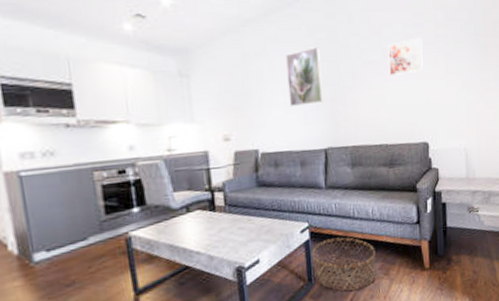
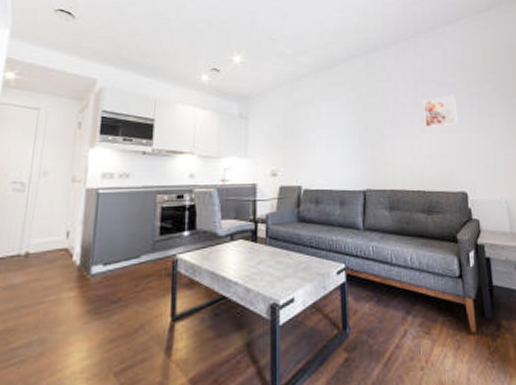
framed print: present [285,46,323,106] -> none [331,98,363,149]
basket: present [311,237,376,292] -> none [347,283,416,349]

